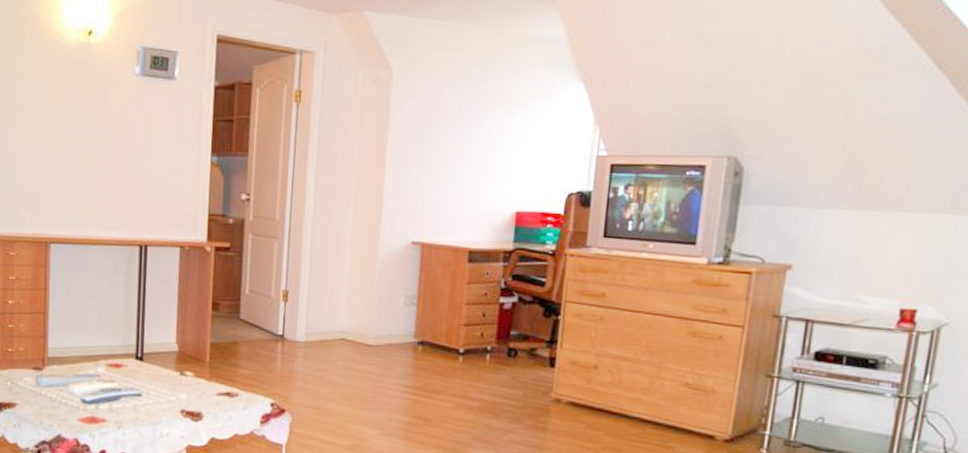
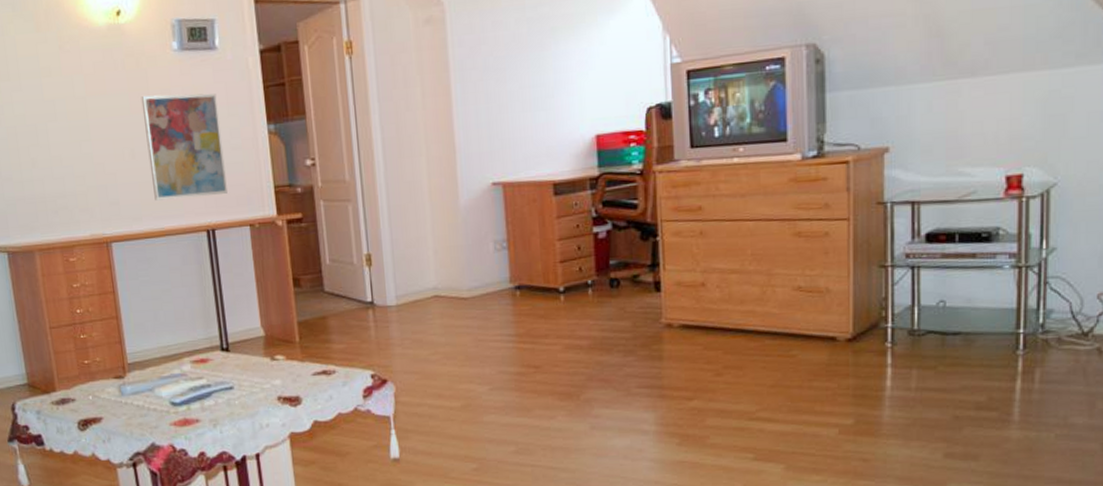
wall art: none [96,113,168,215] -> present [141,93,228,201]

